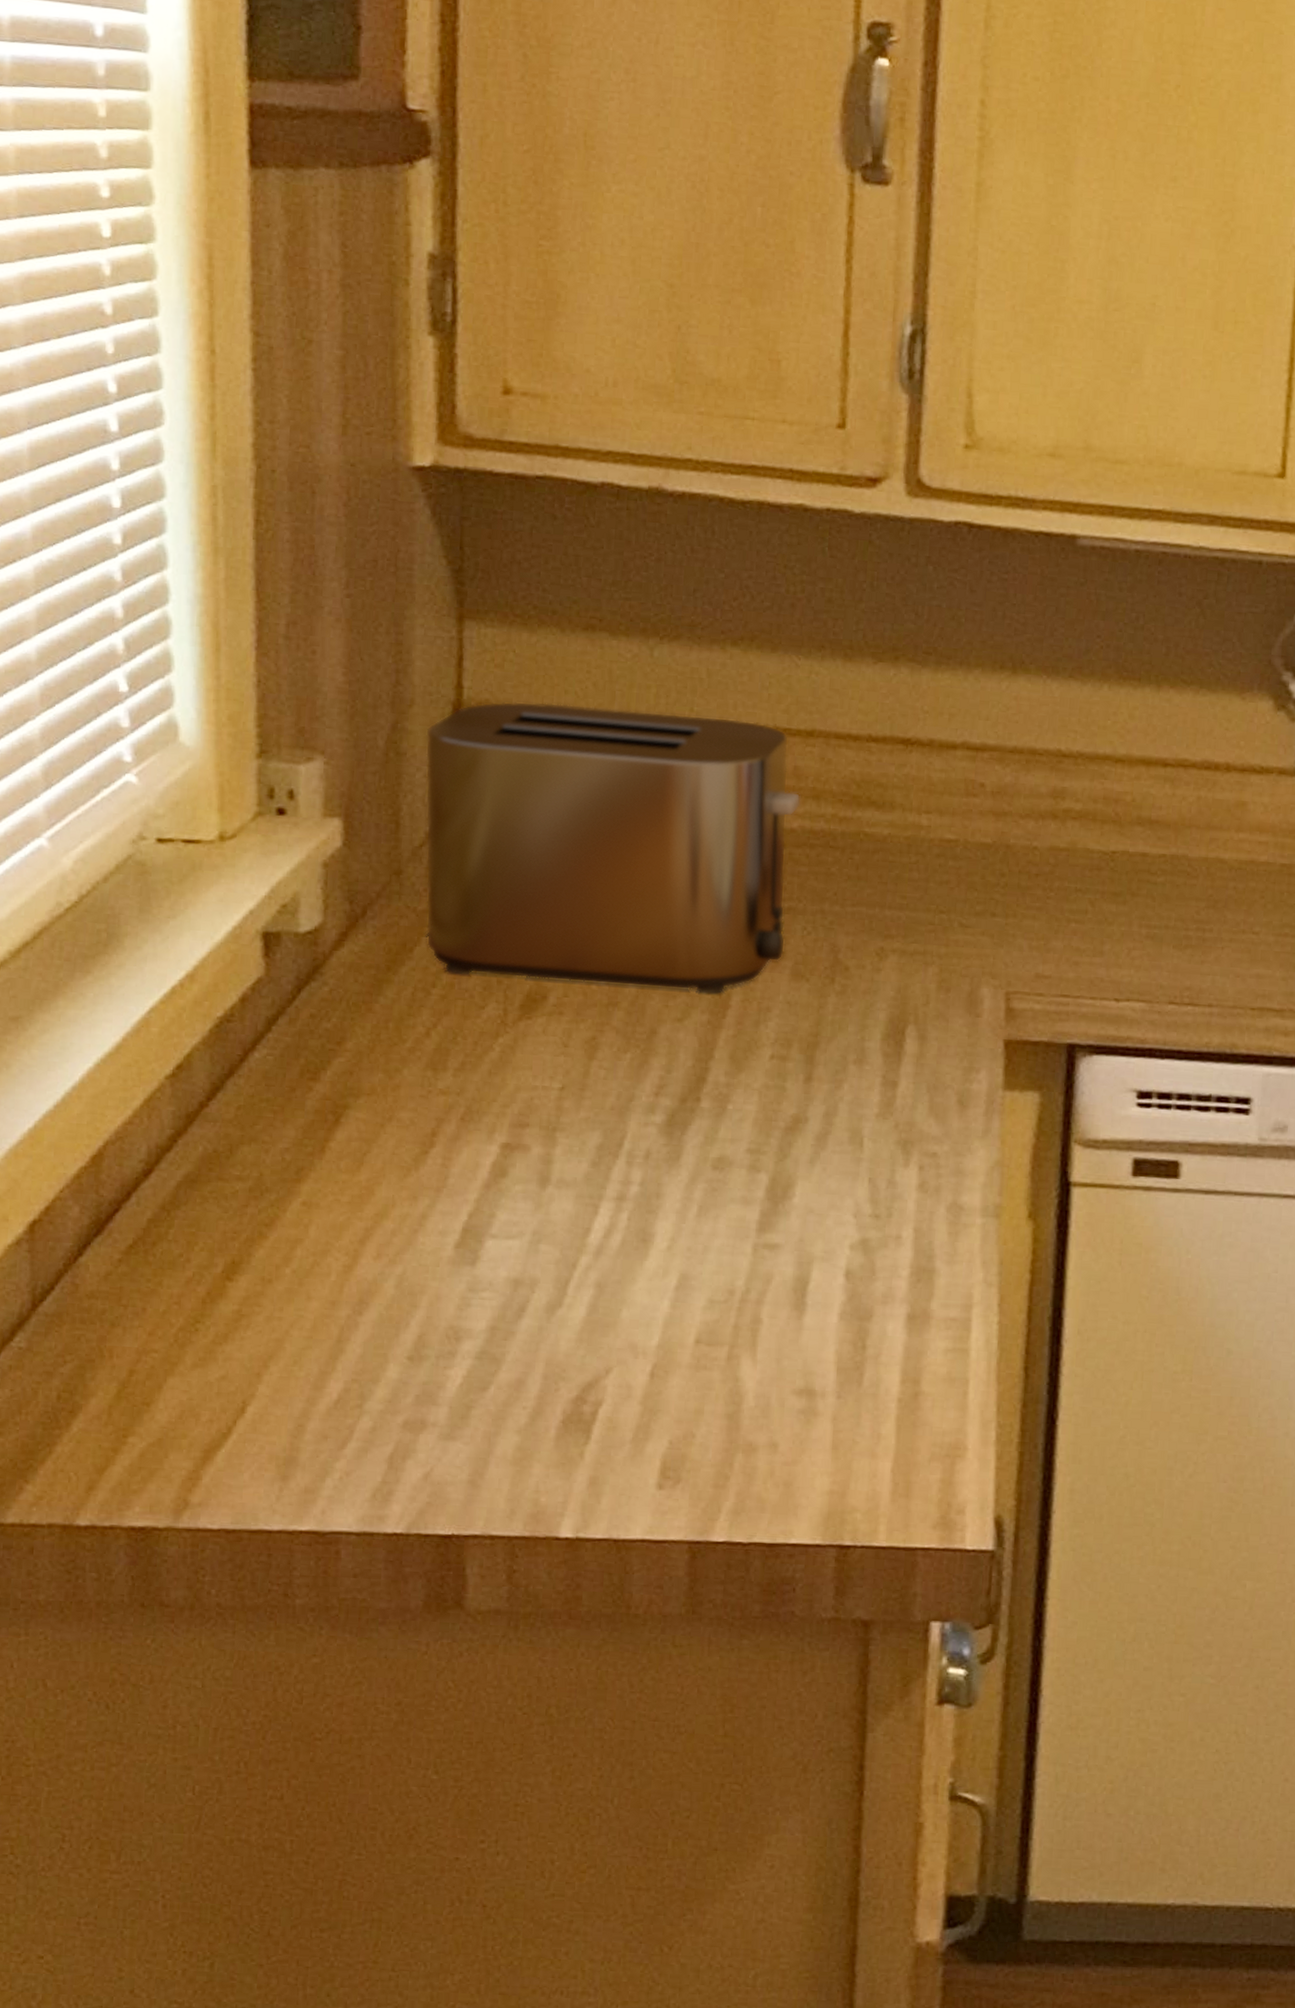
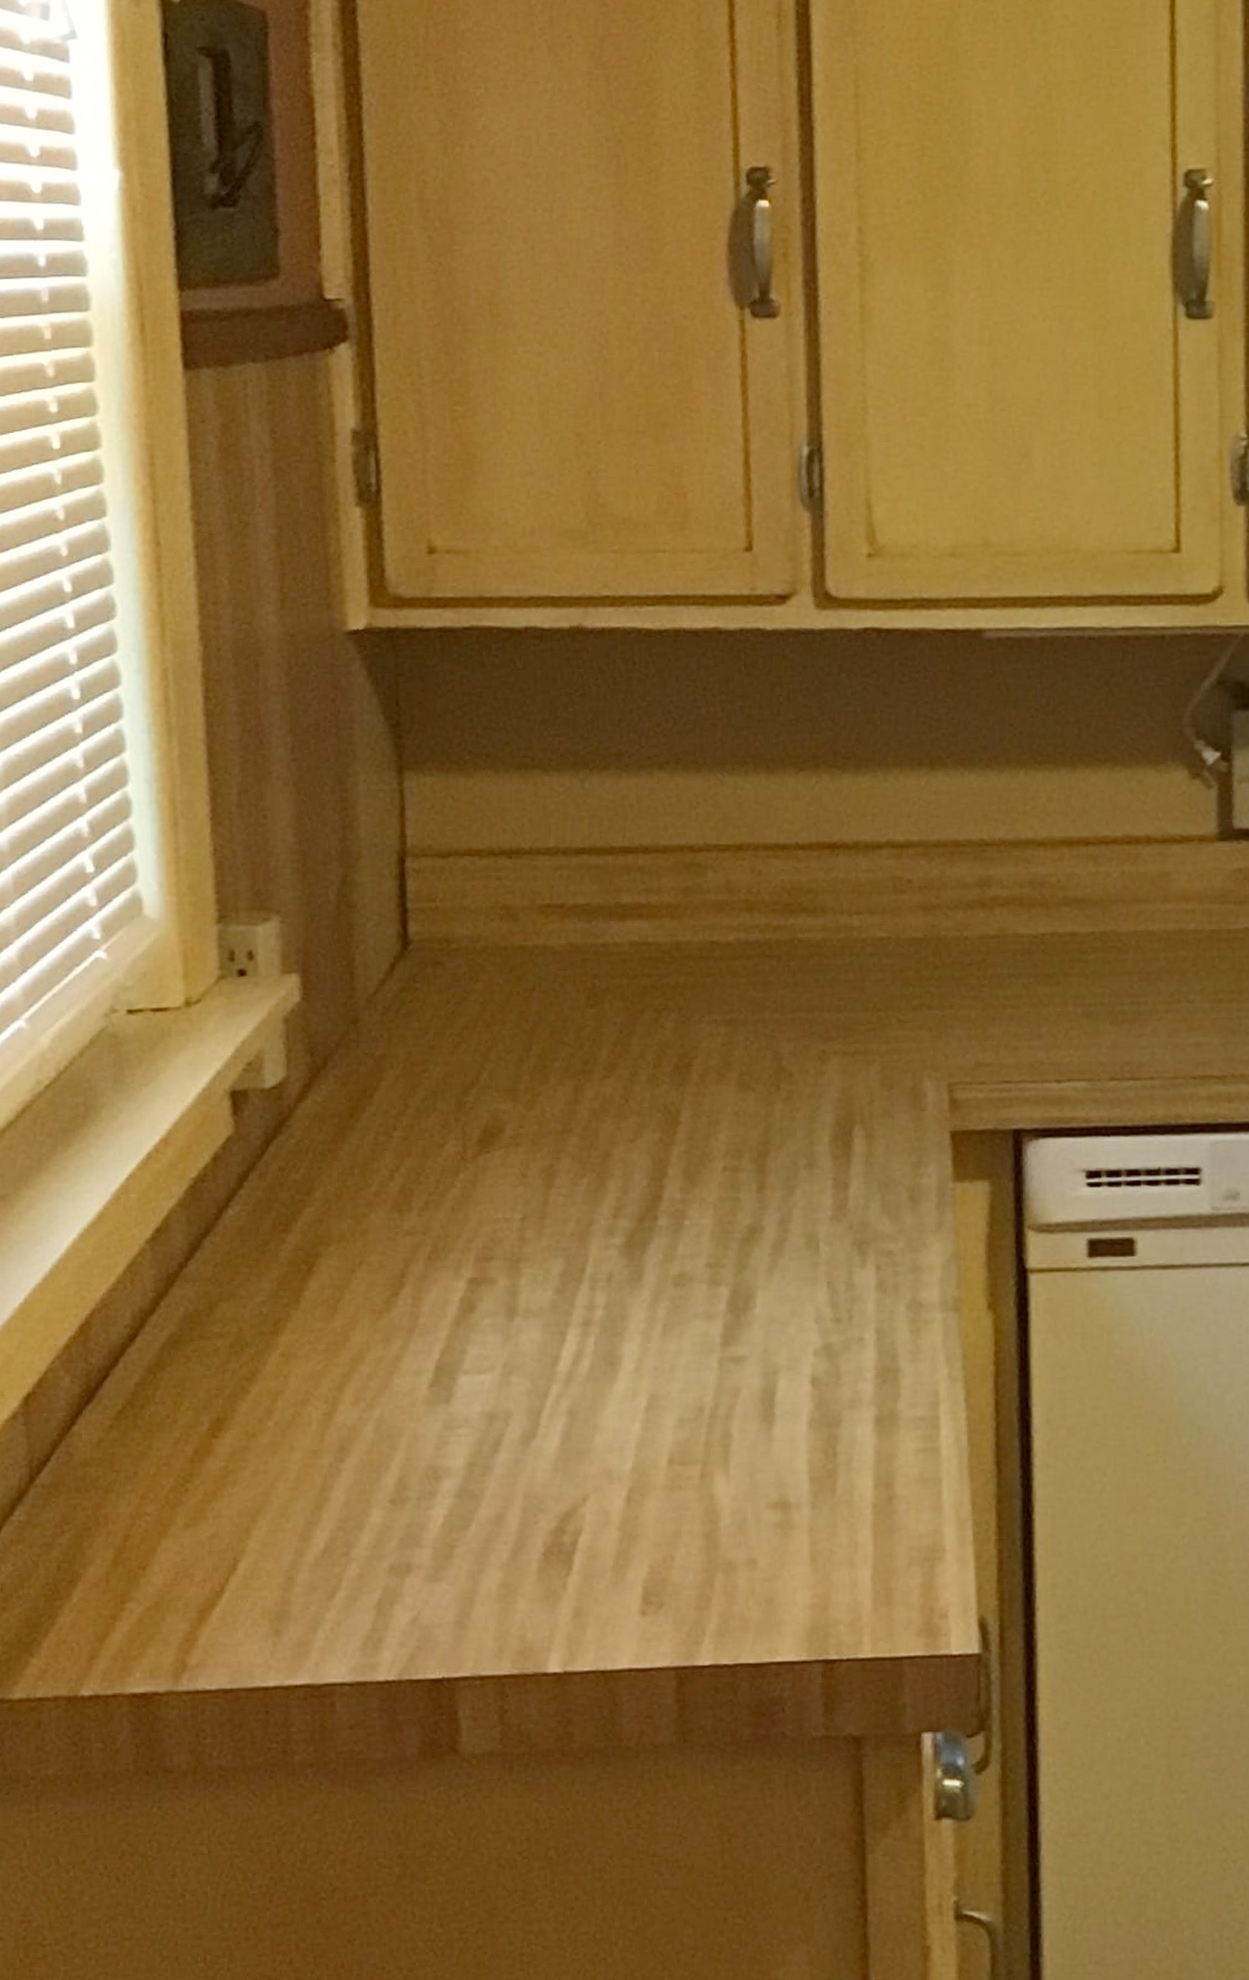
toaster: present [425,701,801,994] -> none [374,840,735,1115]

